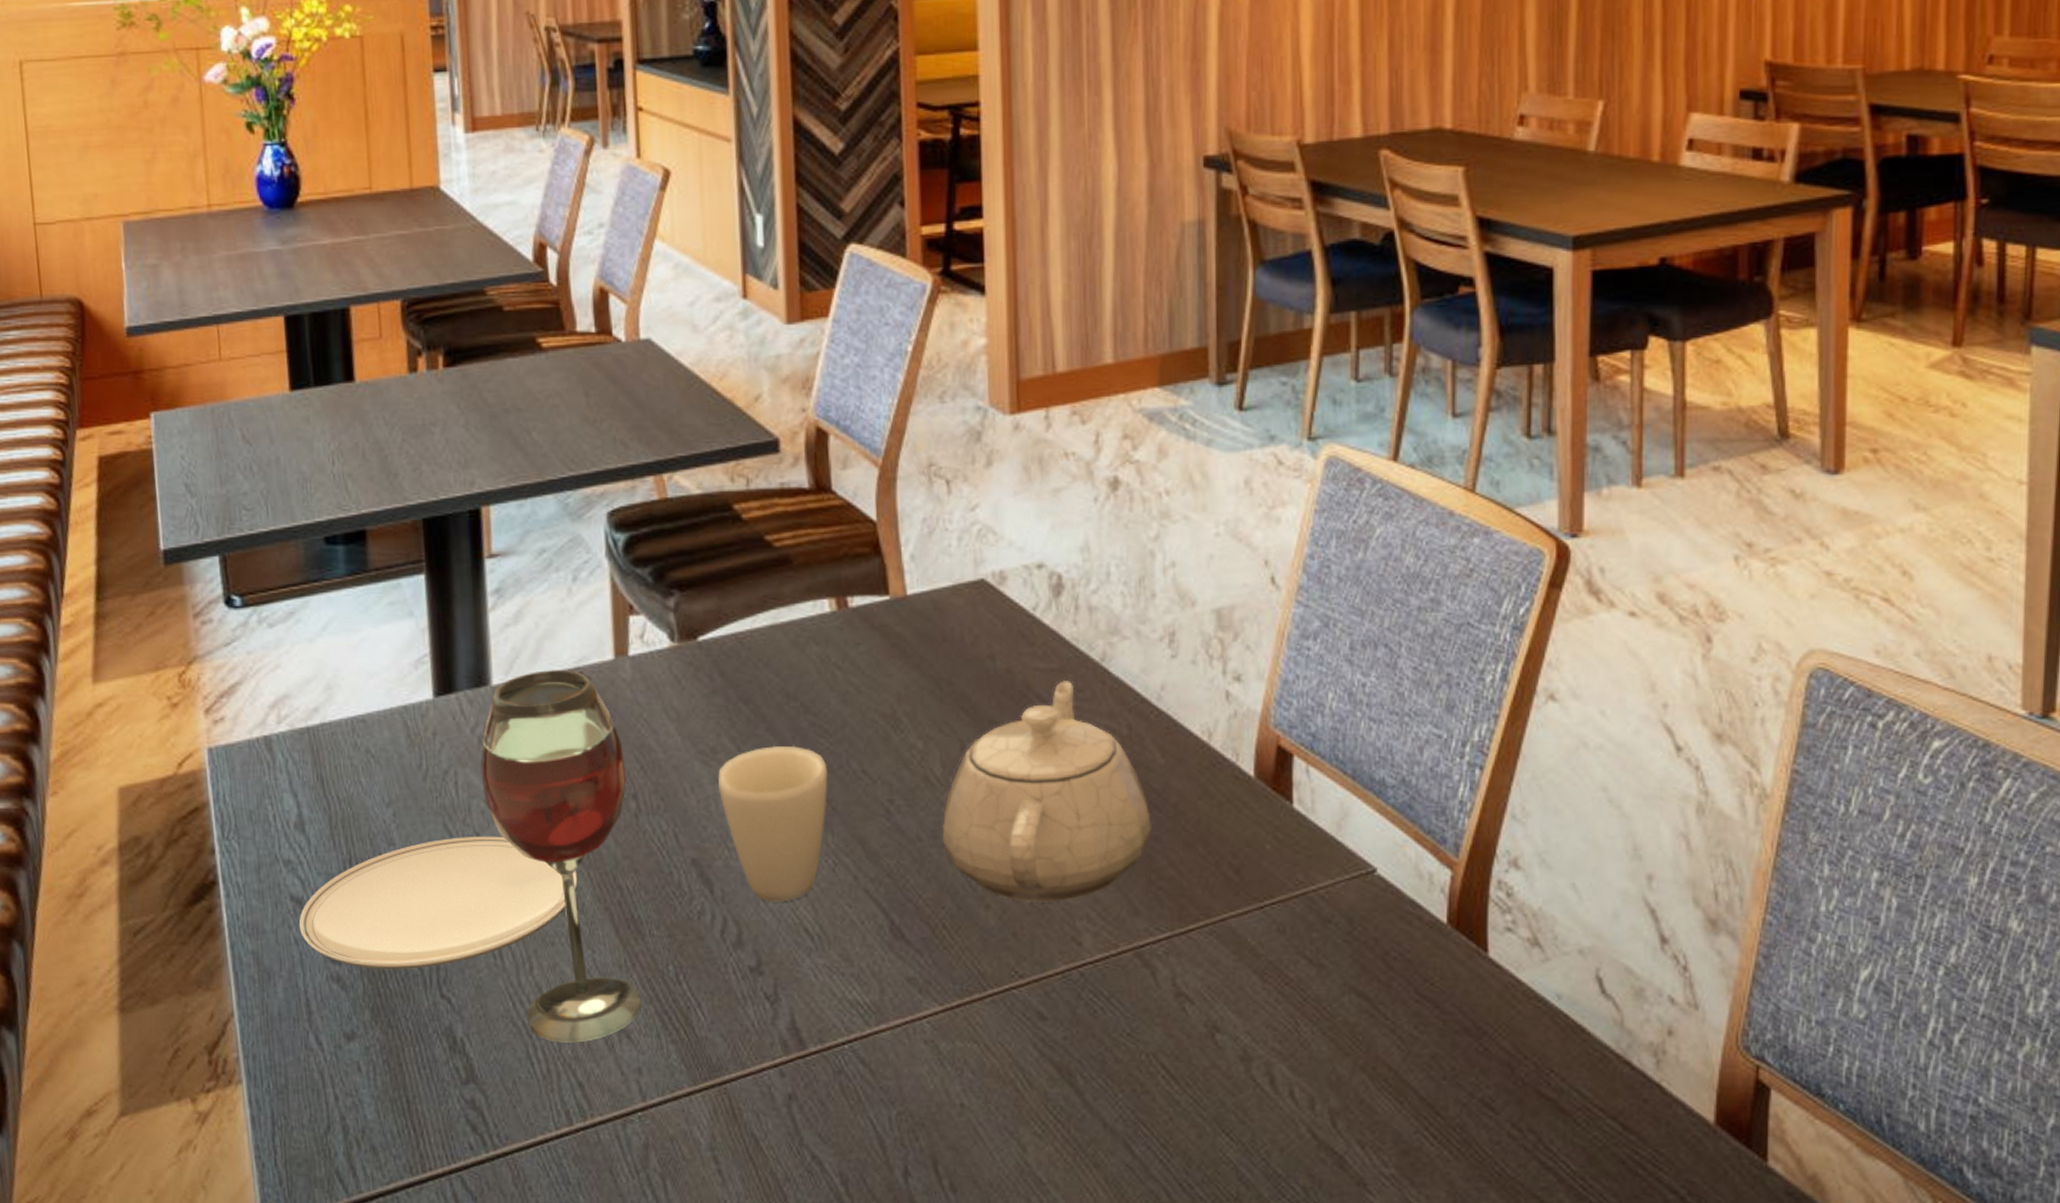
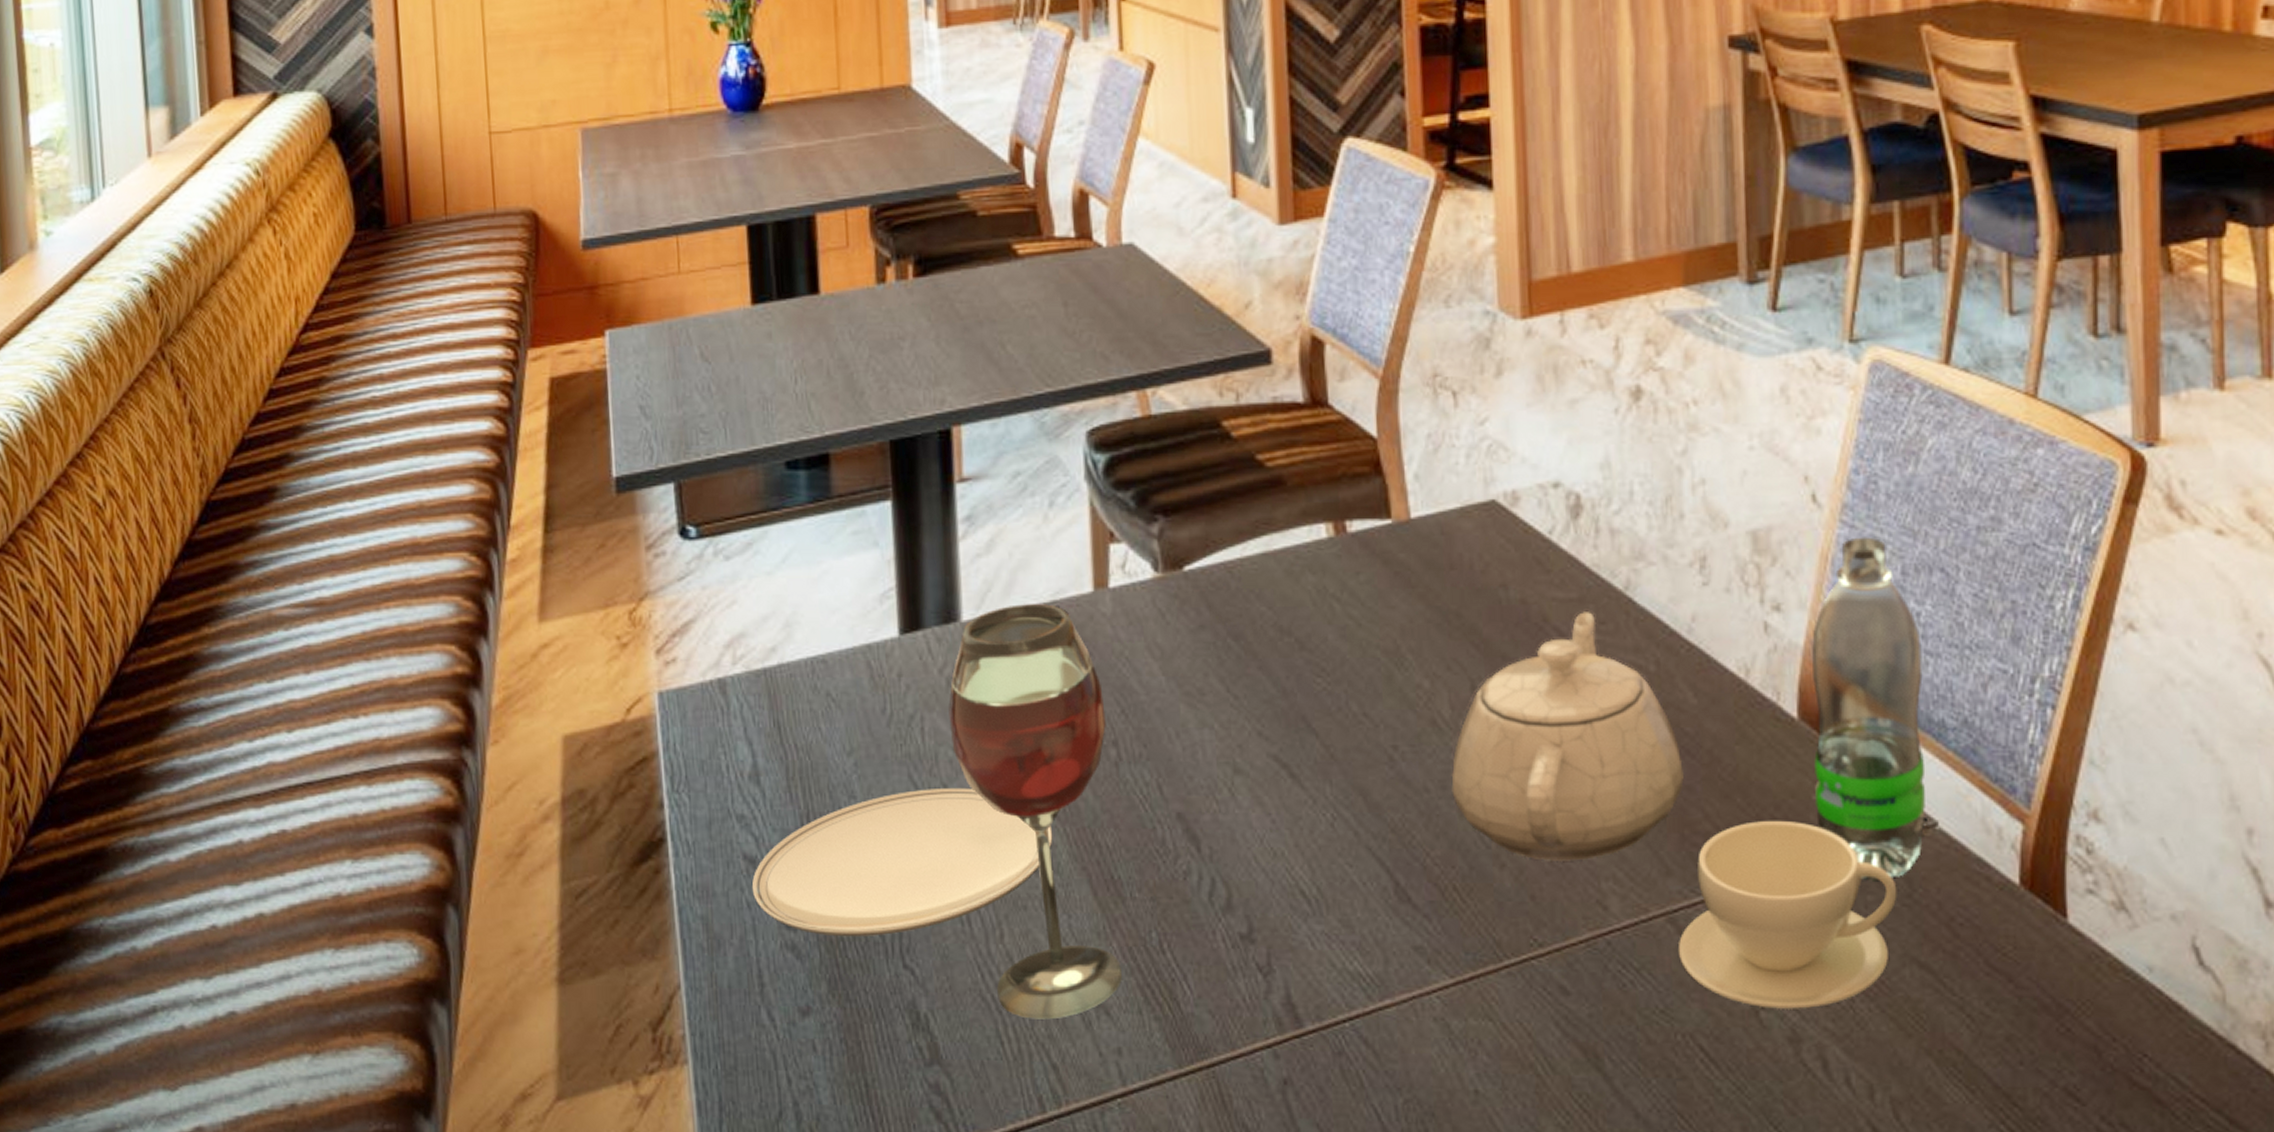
cup: present [718,745,828,902] -> none [1206,685,1326,861]
teacup: none [1143,866,1339,1032] -> present [1677,820,1897,1009]
bottle: none [1268,615,1367,921] -> present [1812,537,1926,882]

